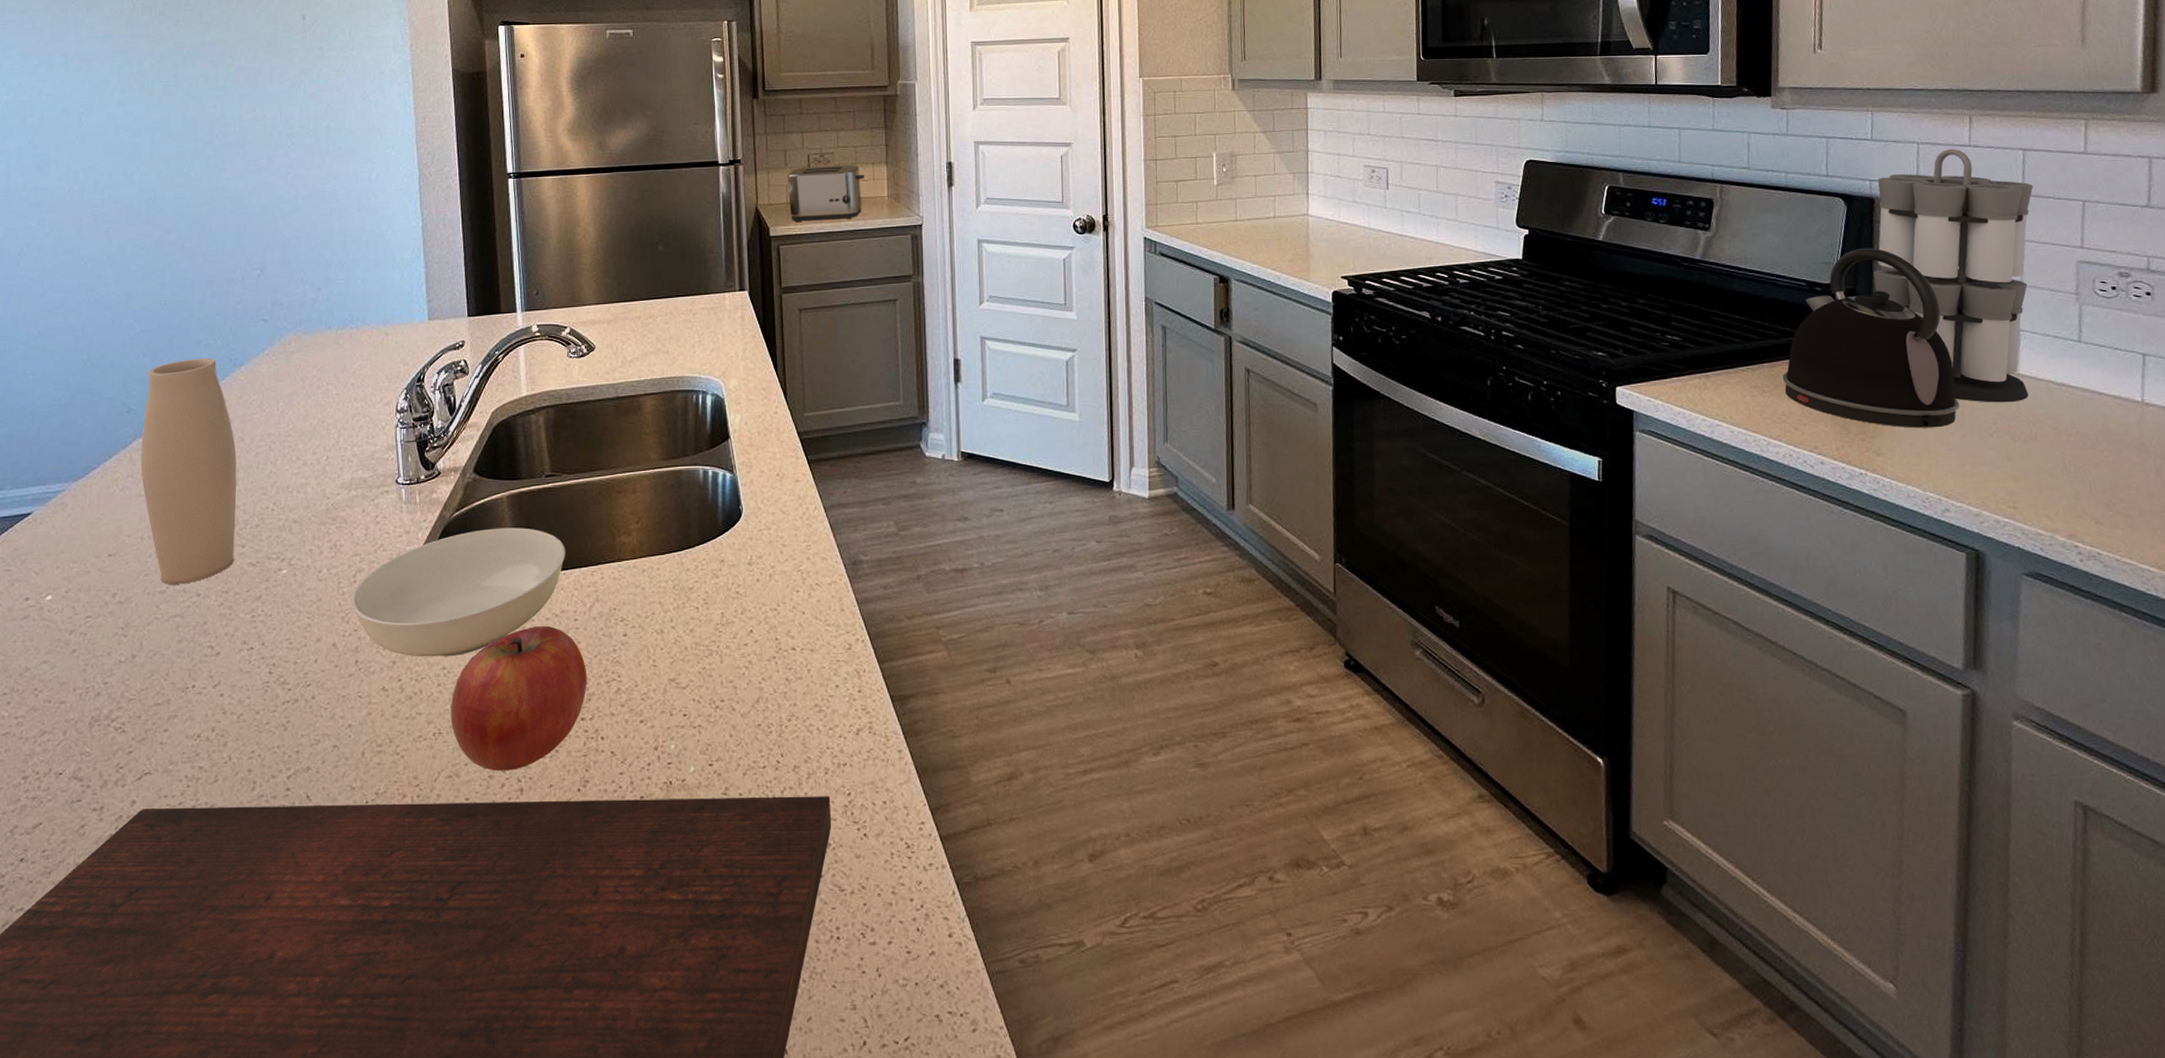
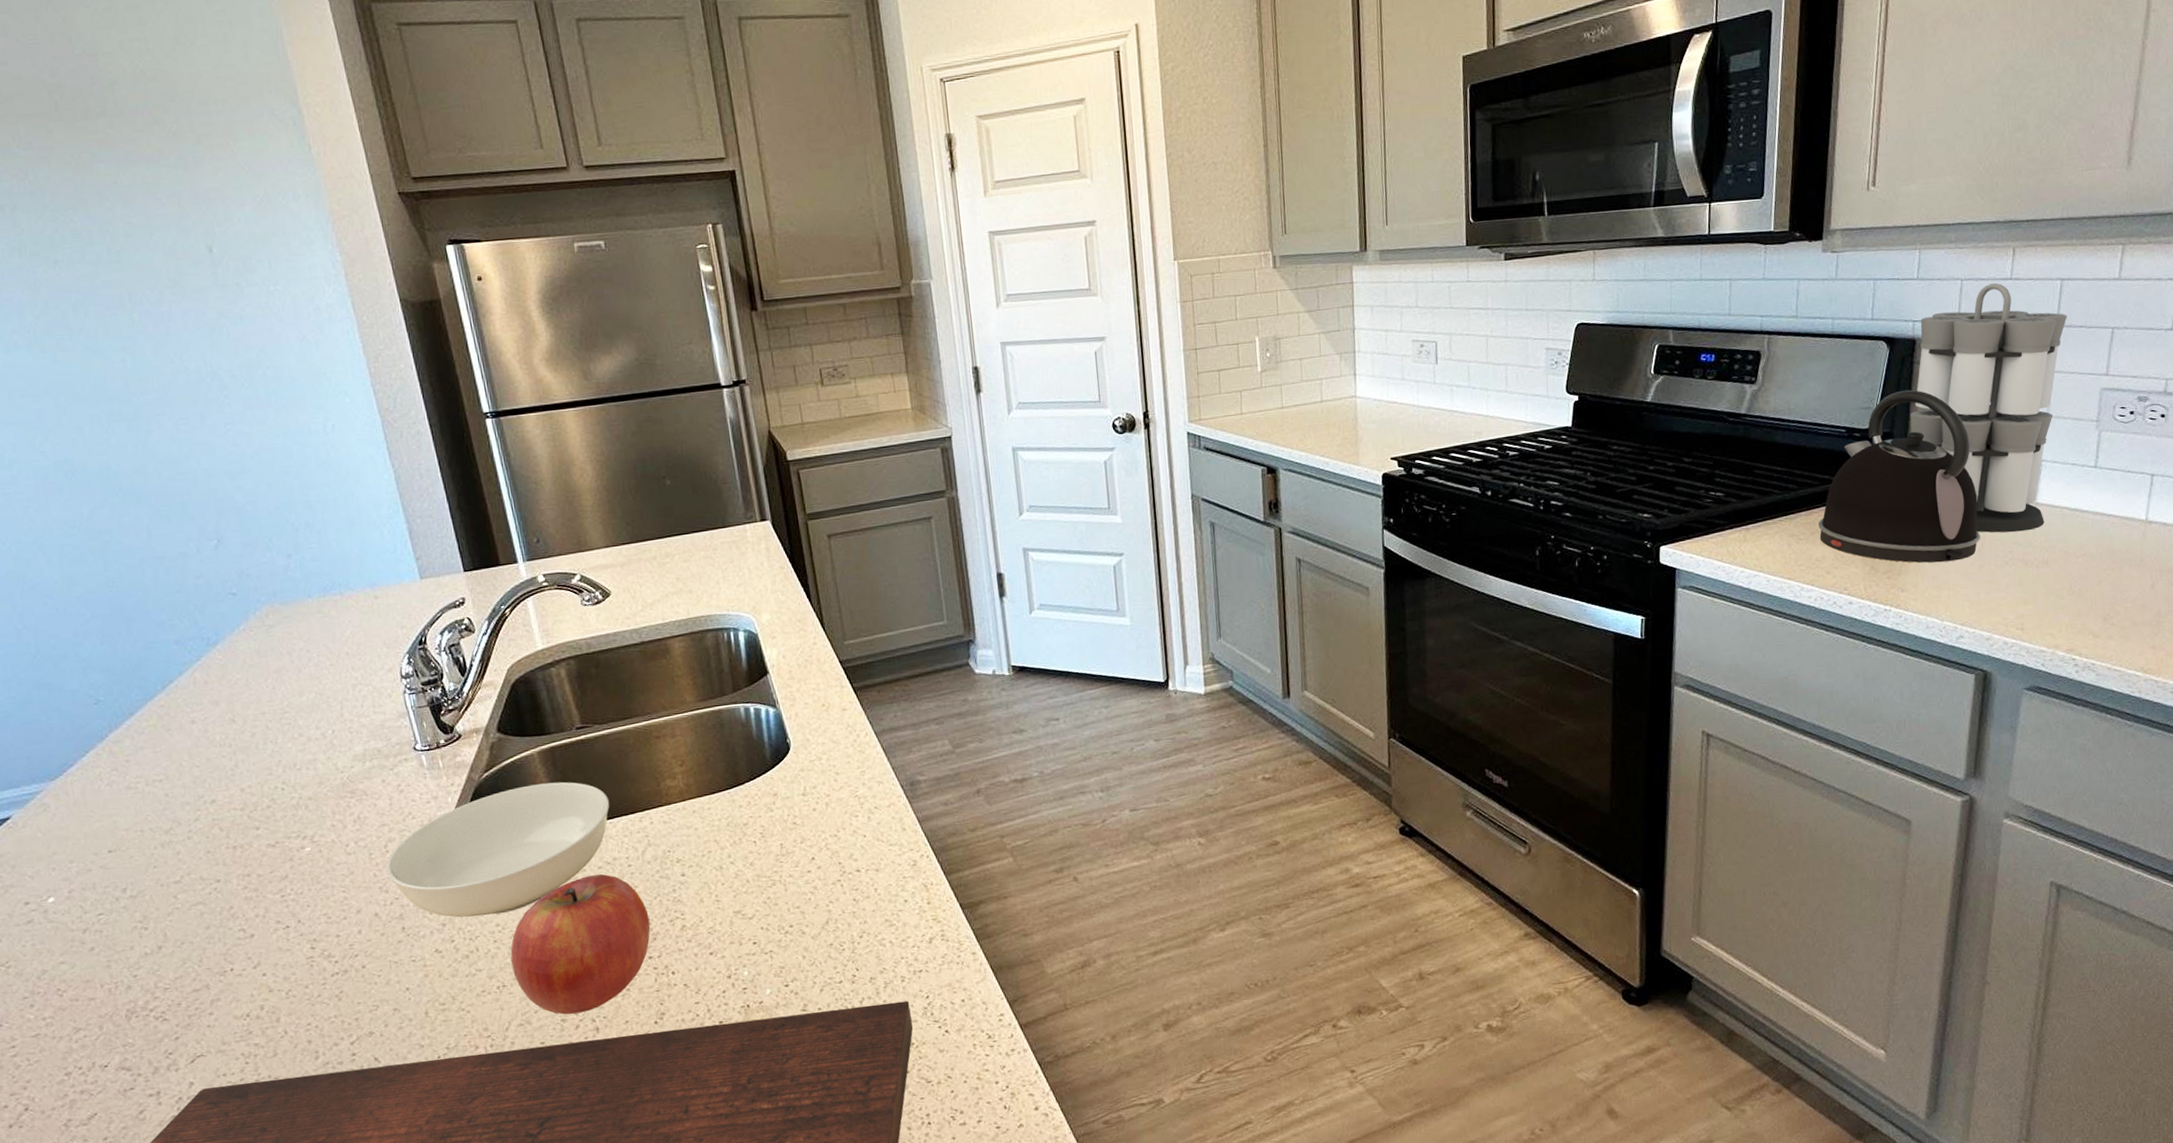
vase: present [140,358,237,584] -> none [109,639,250,874]
toaster: present [787,165,865,223] -> none [799,377,885,444]

